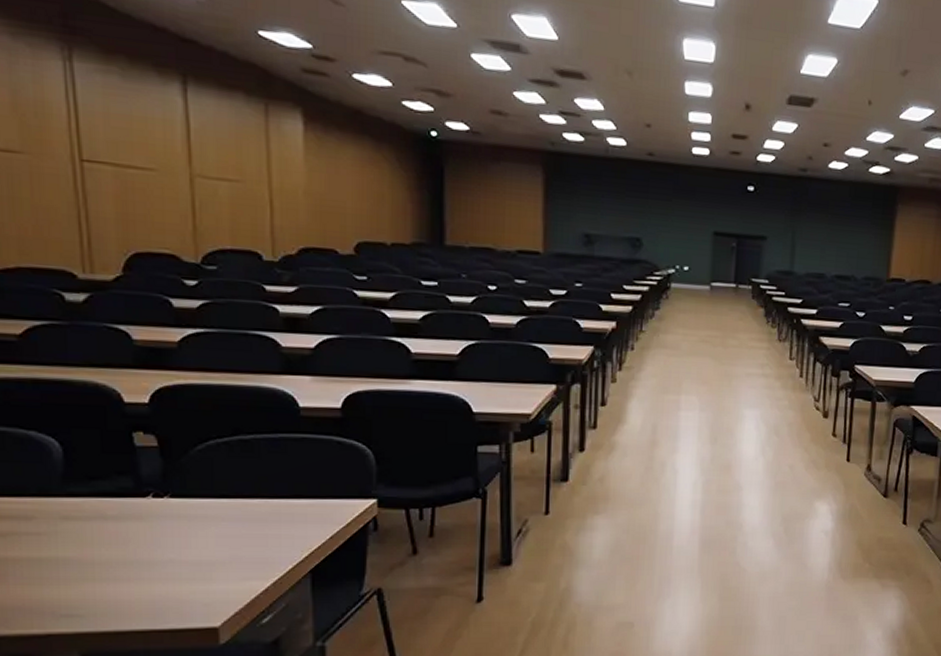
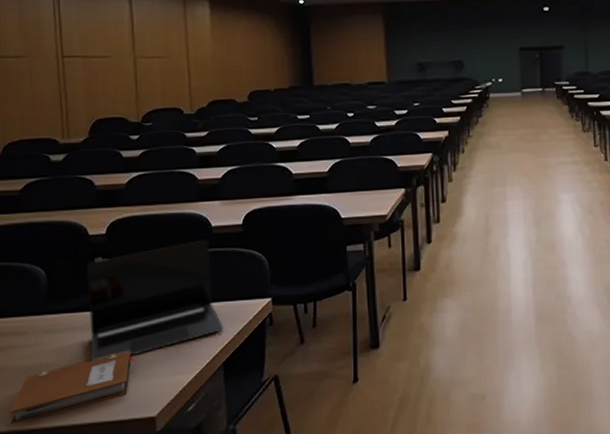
notebook: none [11,549,192,628] -> present [9,351,136,425]
laptop: none [120,422,312,557] -> present [86,239,224,361]

